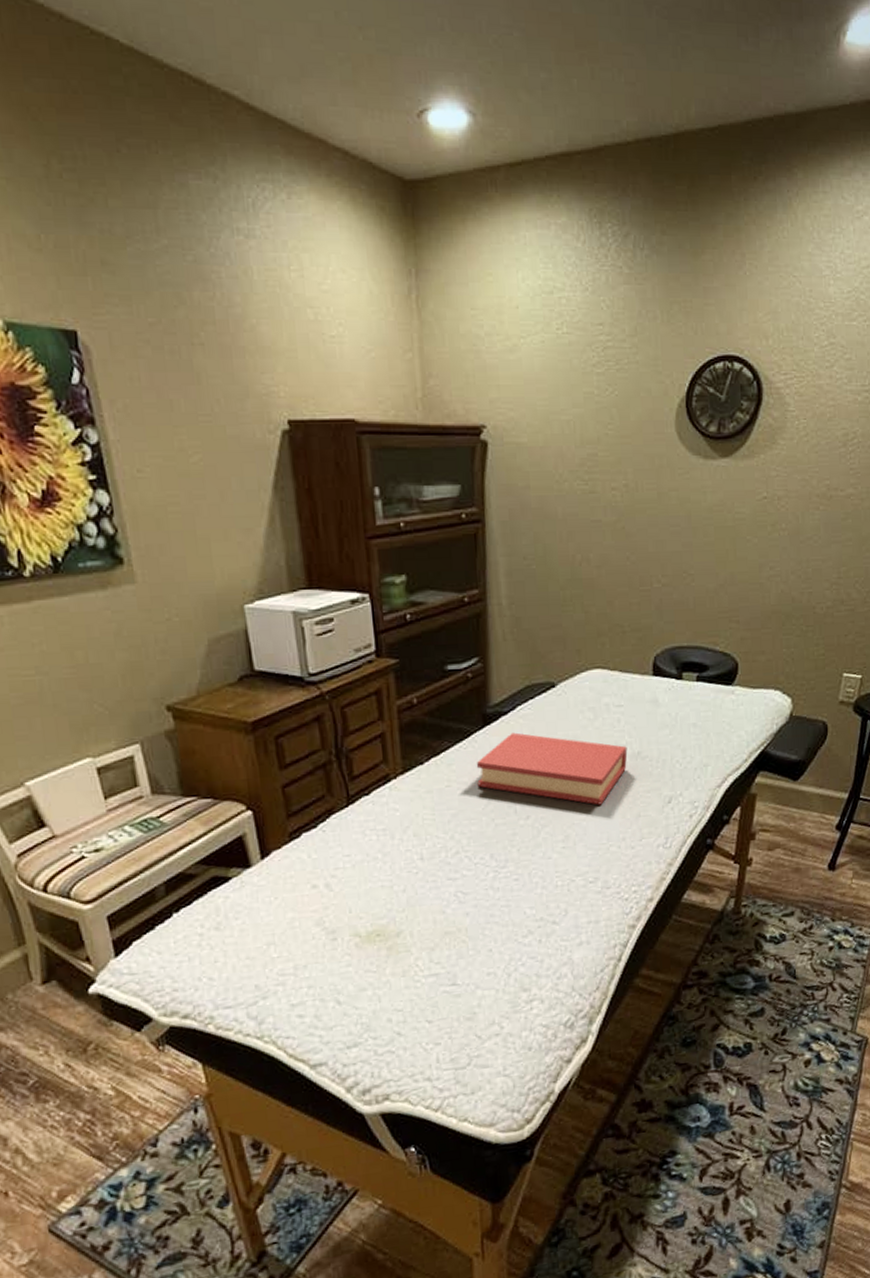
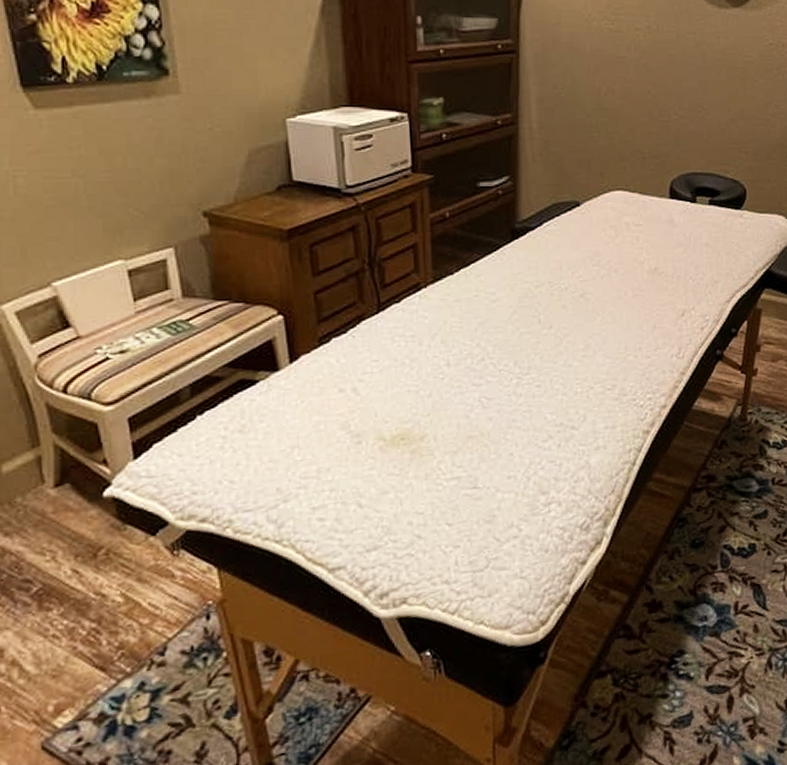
hardback book: present [477,732,628,805] -> none [504,247,645,317]

